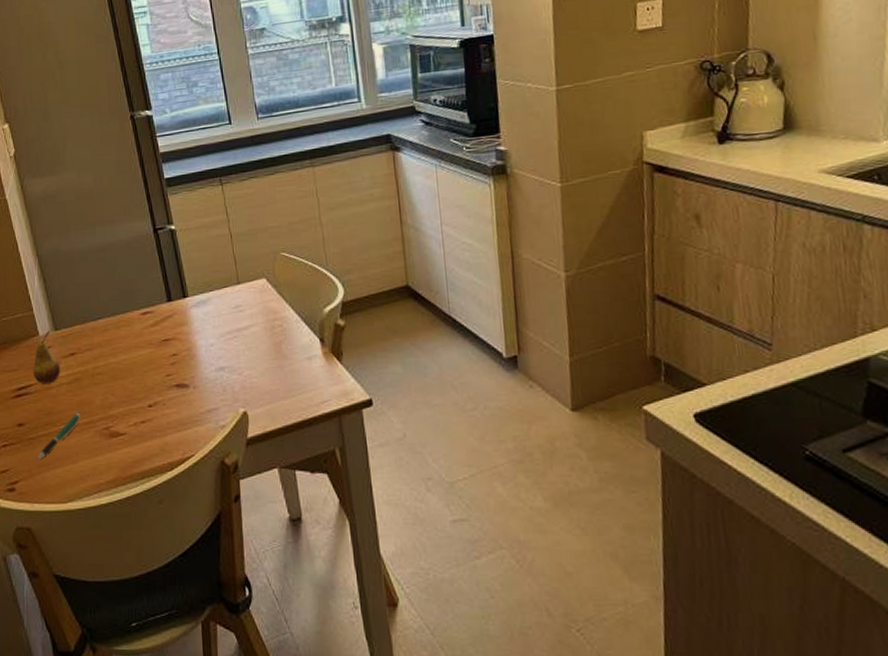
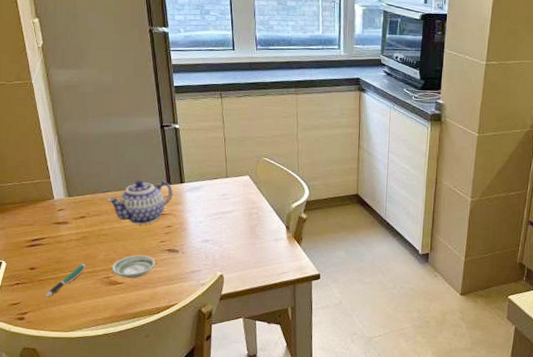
fruit: present [32,330,61,384] -> none [46,196,71,239]
teapot: none [99,297,175,357] -> present [107,180,173,225]
saucer: none [111,395,163,427] -> present [111,255,156,279]

